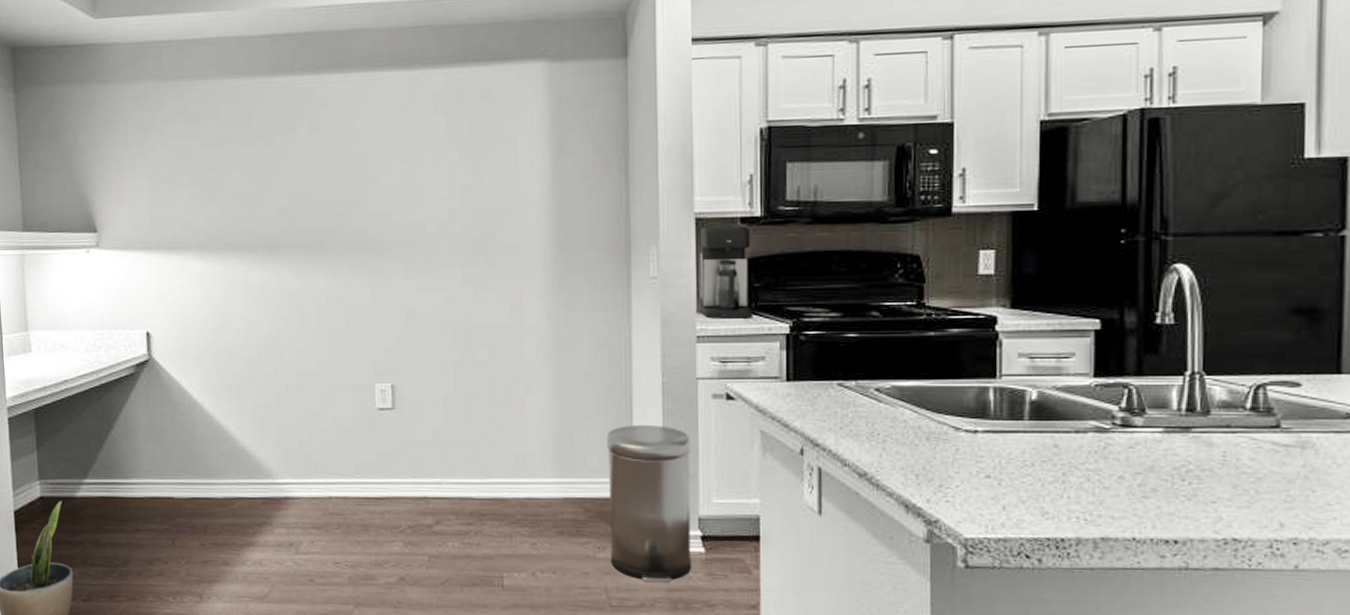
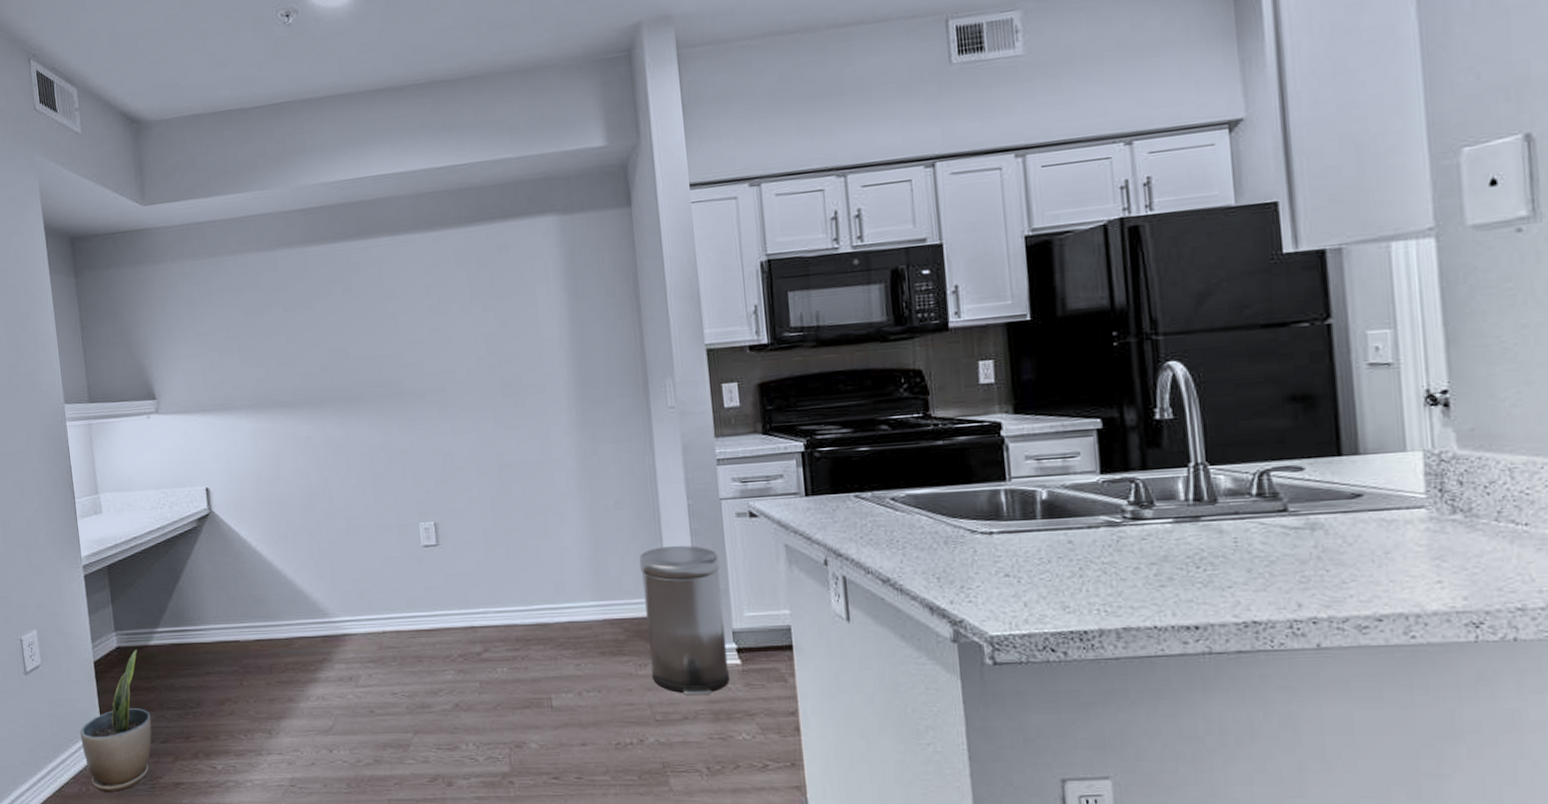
coffee maker: present [698,226,753,319] -> none [712,354,769,442]

